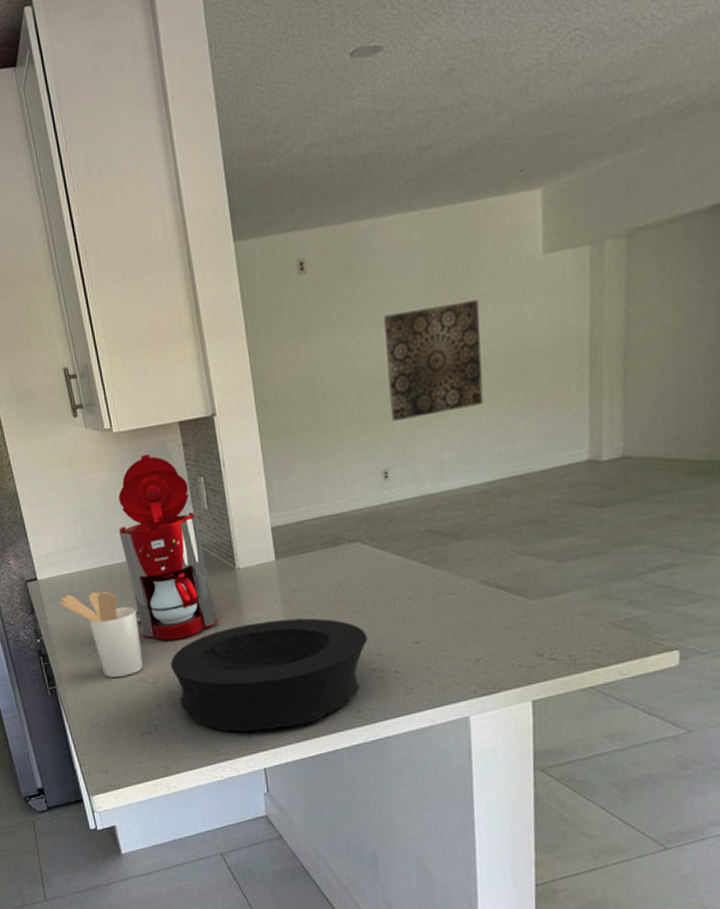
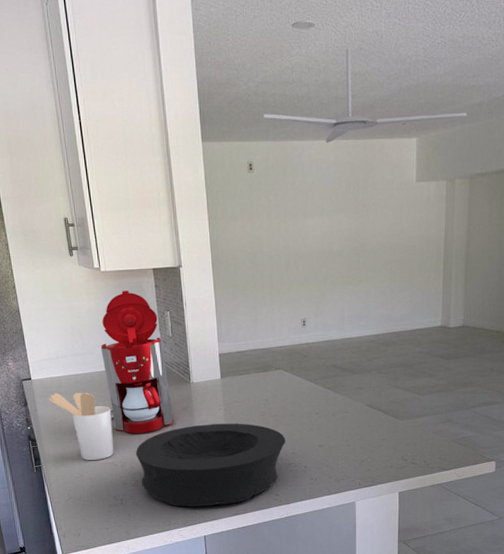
ceiling fan: none [316,71,620,218] -> present [263,47,467,144]
wall art: present [384,300,483,421] -> none [307,207,373,285]

